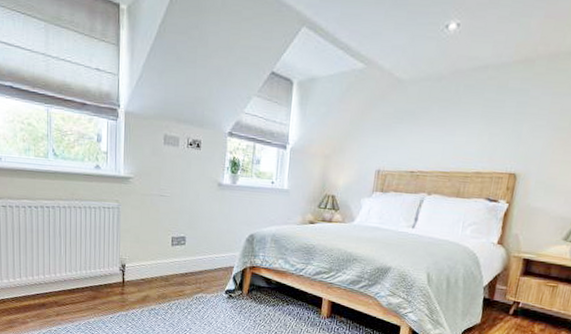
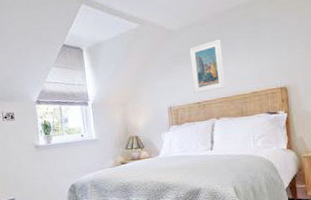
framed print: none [409,102,455,161] -> present [189,39,226,94]

